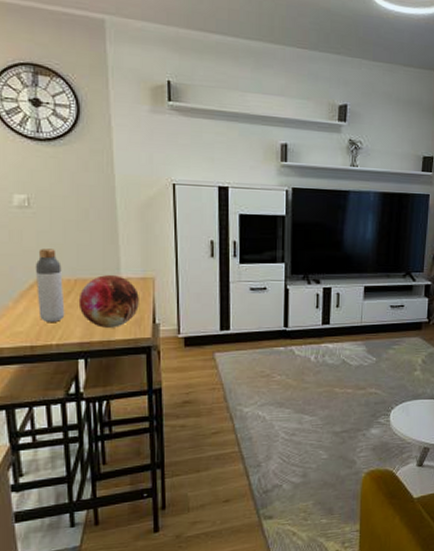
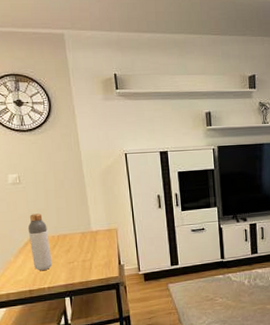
decorative orb: present [78,275,139,328] -> none [61,229,107,271]

